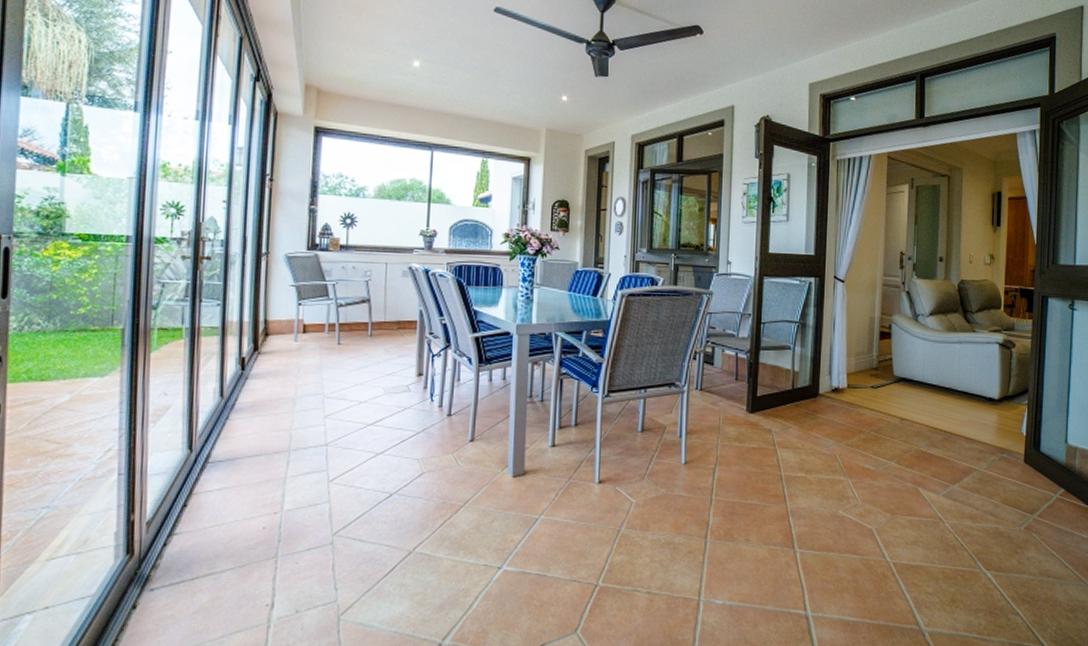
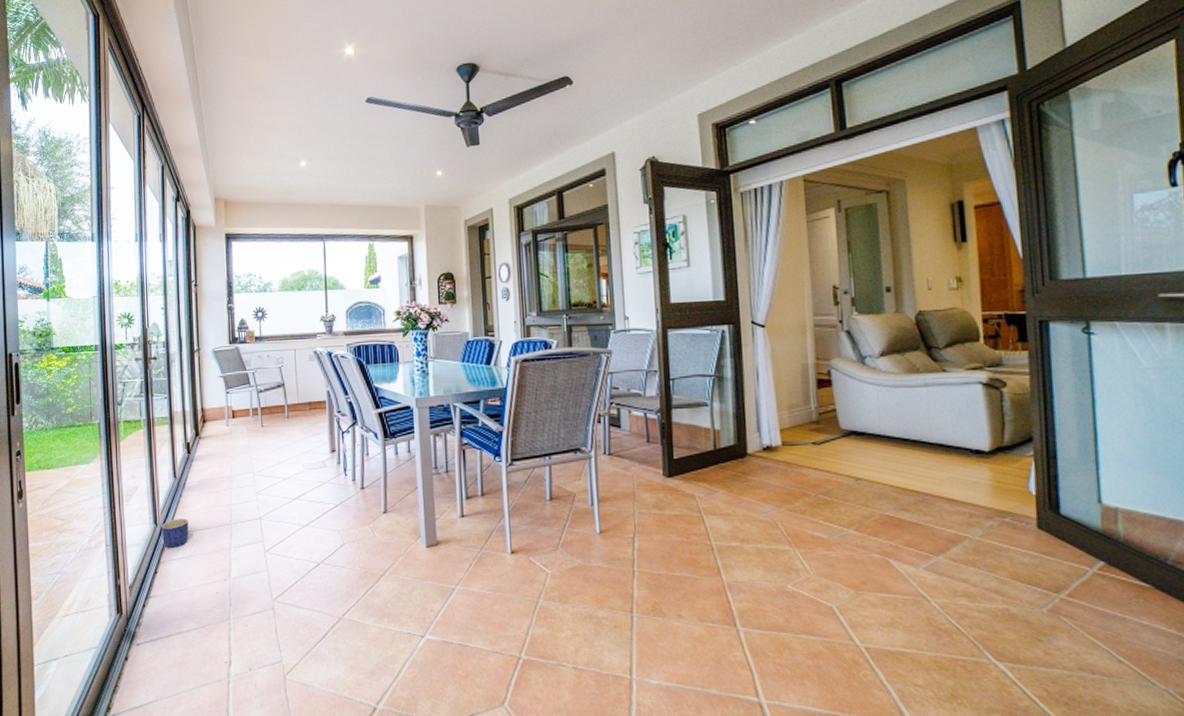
planter: none [198,444,234,477] -> present [162,519,189,548]

